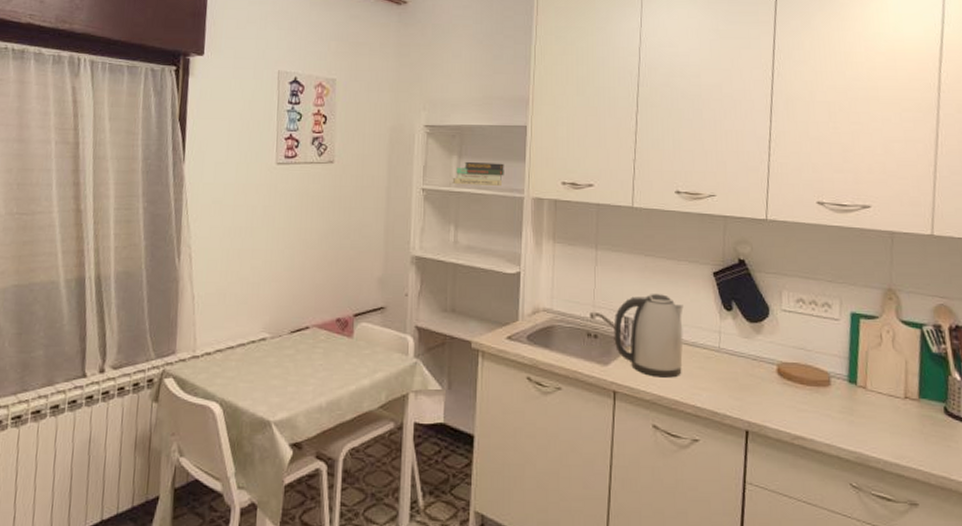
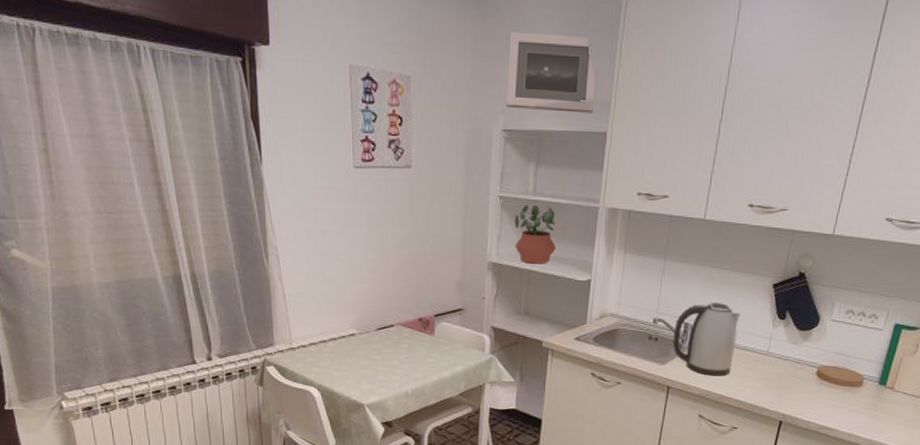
picture frame: none [427,39,514,109] -> present [505,31,597,113]
potted plant: none [438,197,482,257] -> present [514,205,556,264]
books: present [452,161,504,187] -> none [529,169,582,196]

